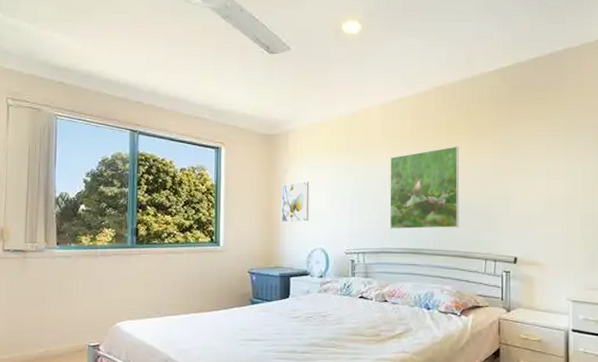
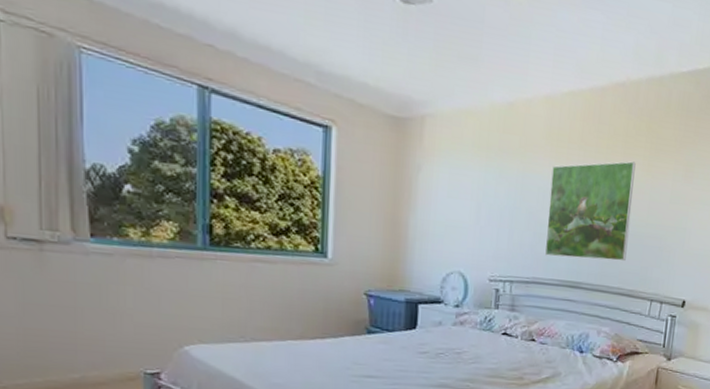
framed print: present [281,182,310,223] -> none [410,185,449,237]

